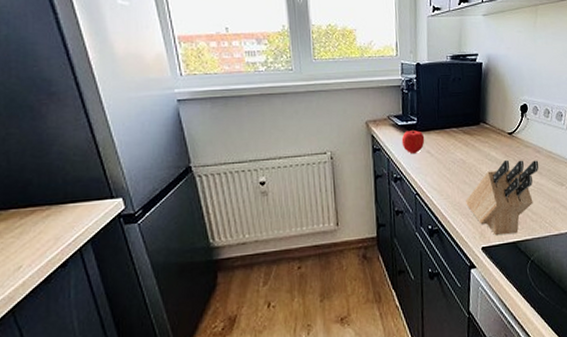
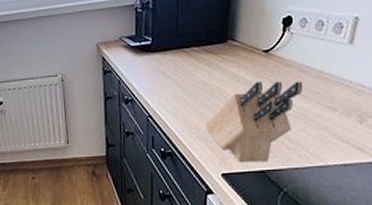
fruit: present [401,129,425,155] -> none [134,50,160,76]

